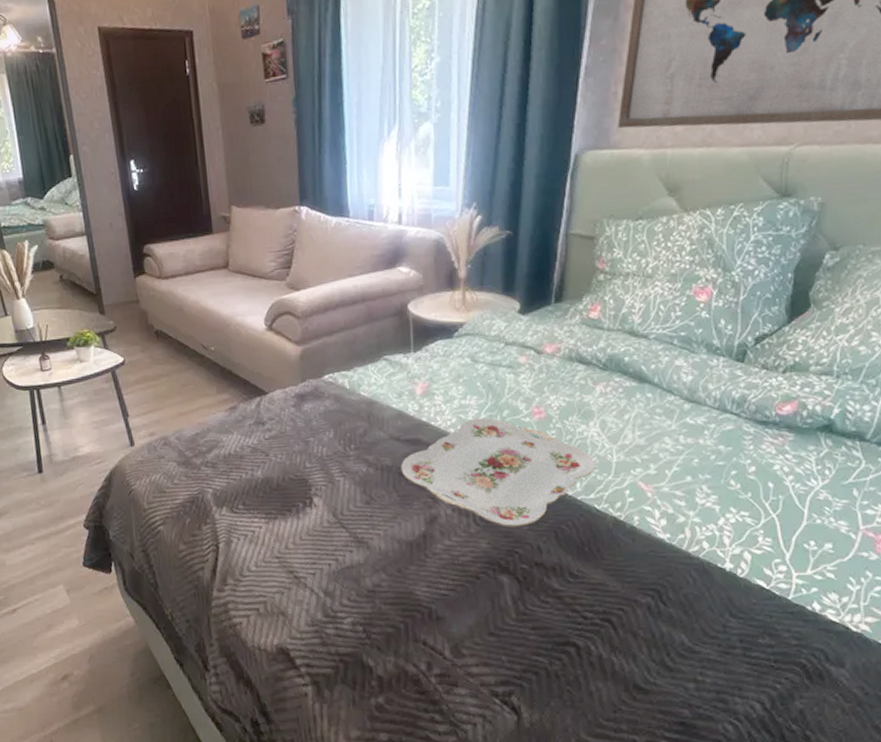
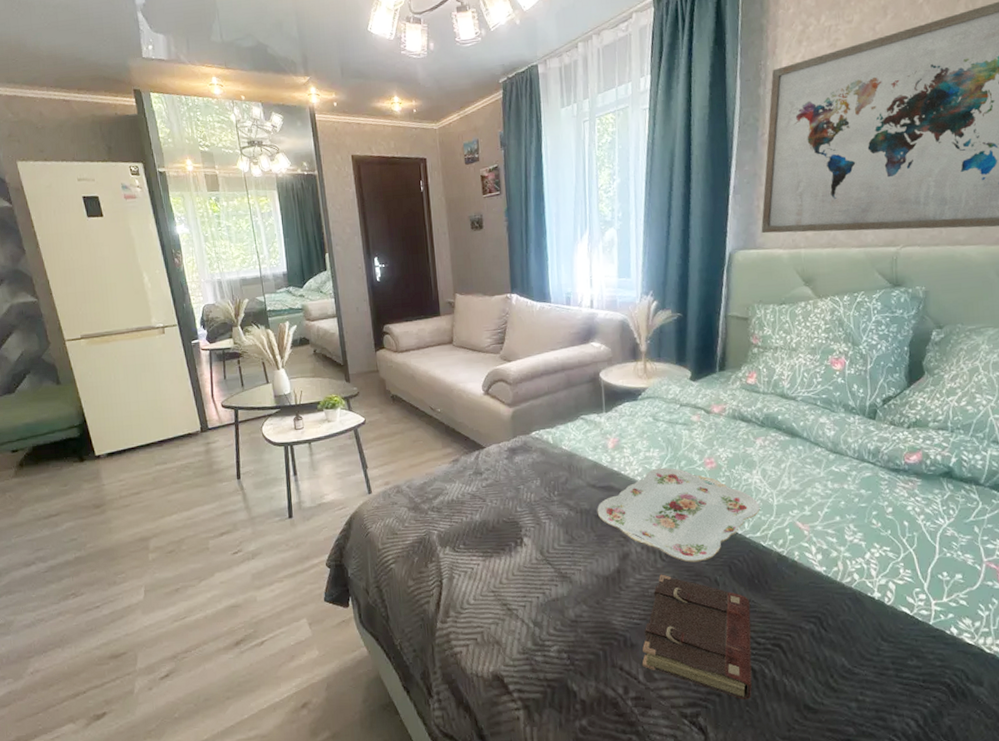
book: none [448,540,578,678] -> present [642,574,752,699]

